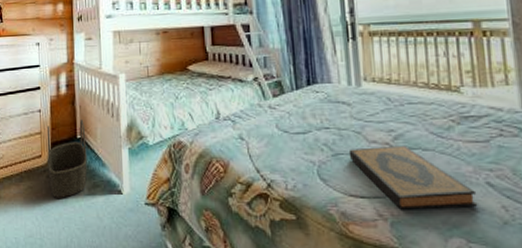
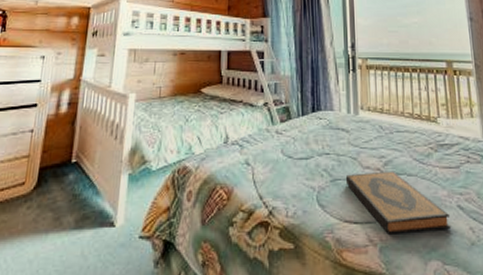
basket: present [46,119,87,198] -> none [28,141,83,234]

